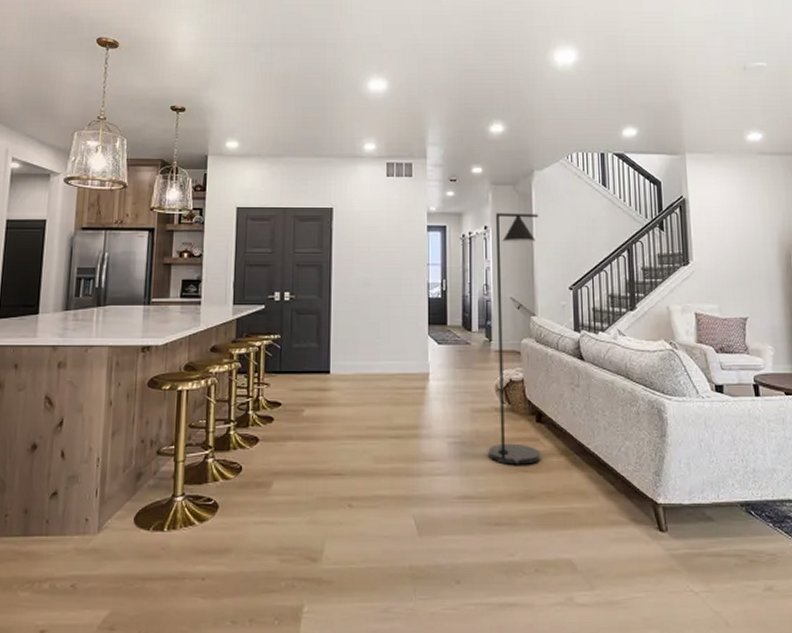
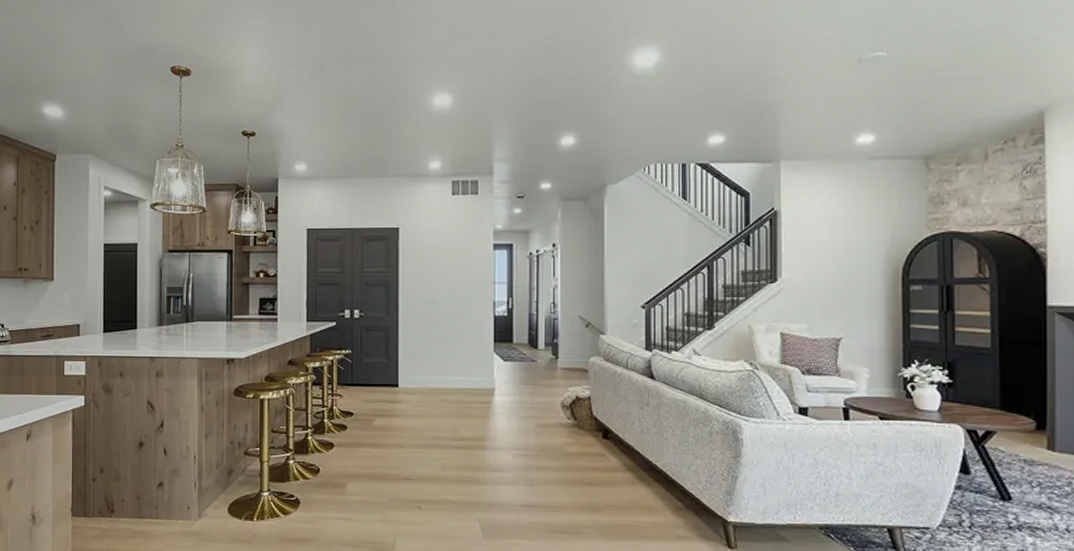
floor lamp: present [488,212,541,465] -> none [553,229,611,479]

